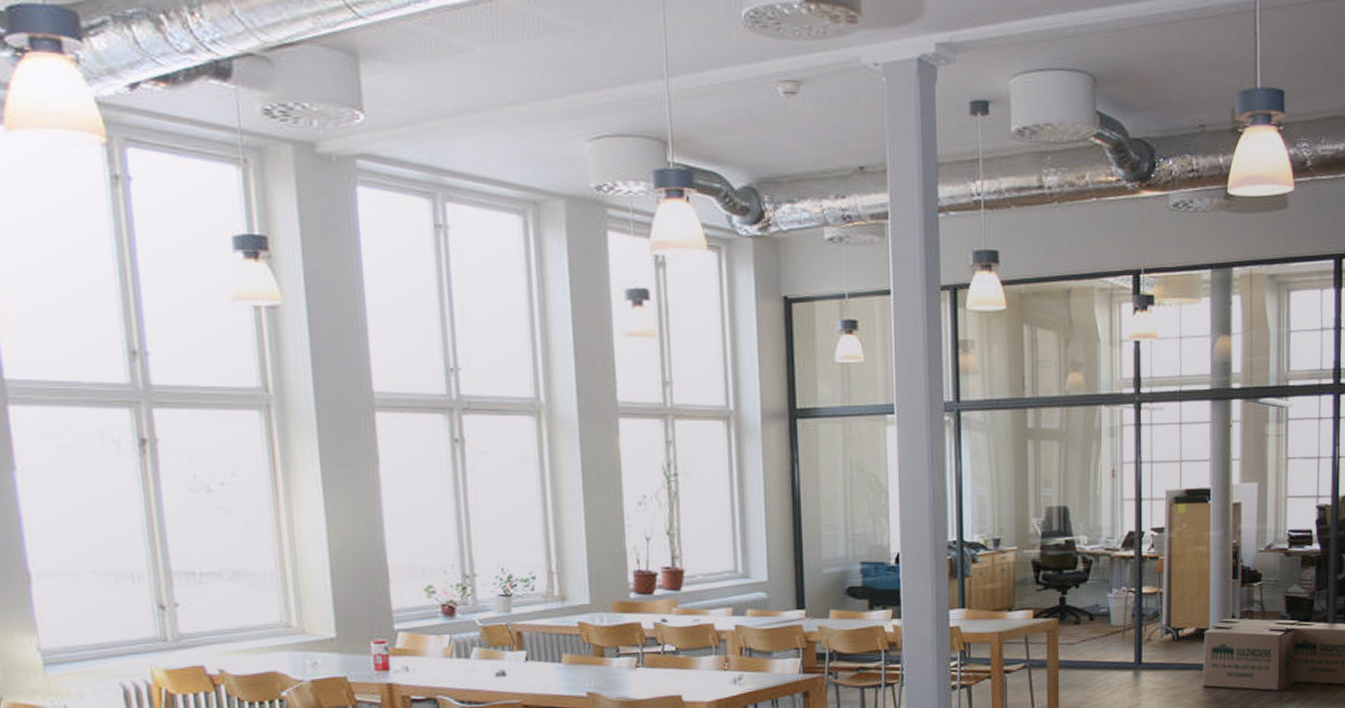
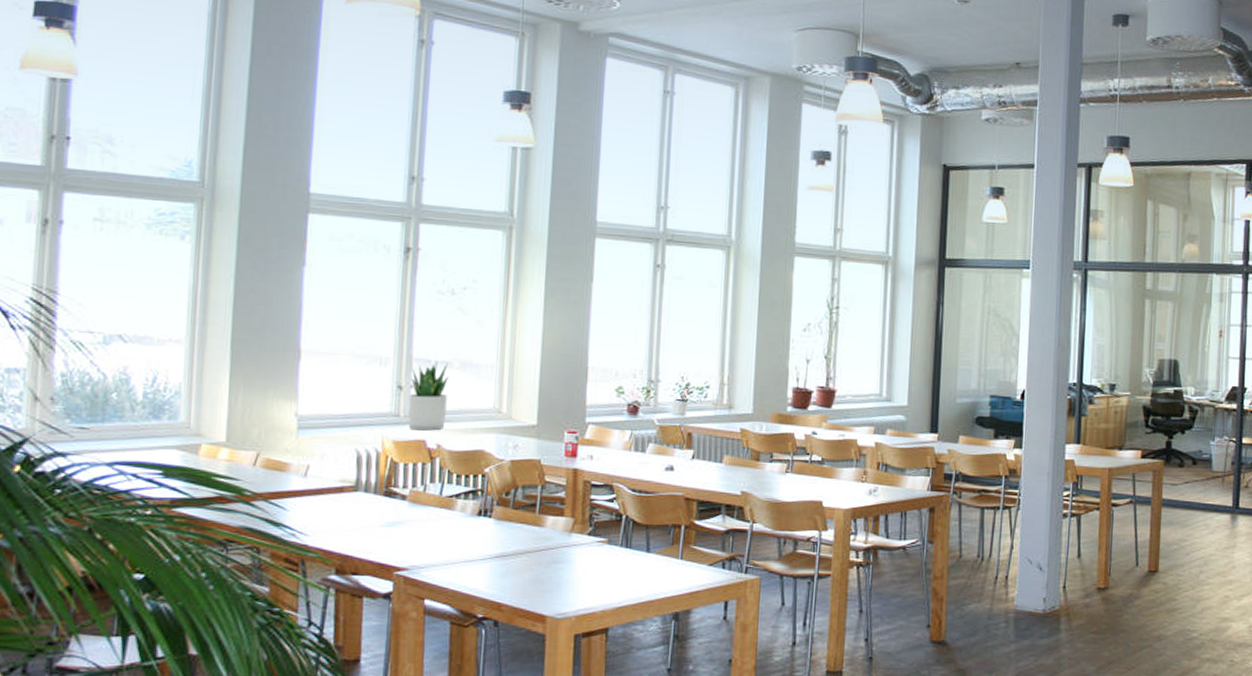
planter: none [173,574,225,655] -> present [408,362,448,431]

